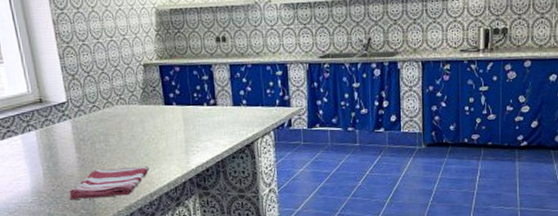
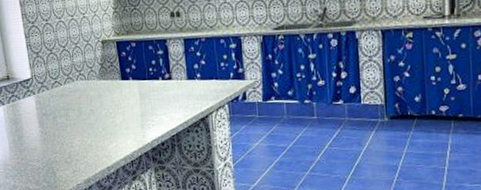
dish towel: present [69,166,149,201] -> none [32,139,107,174]

